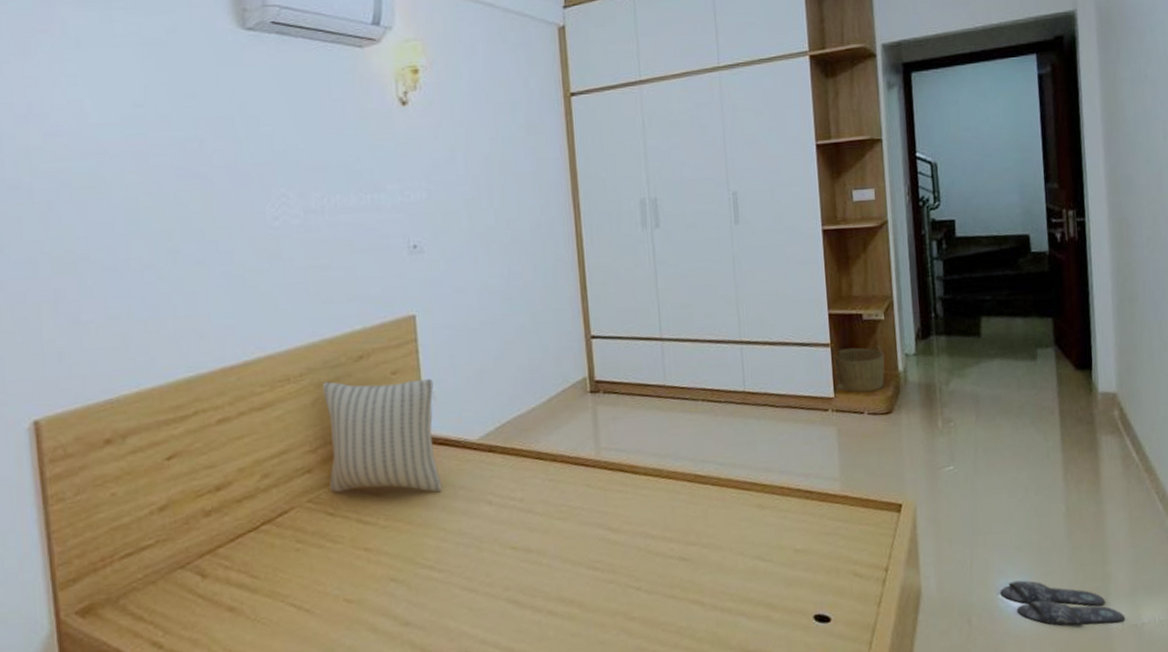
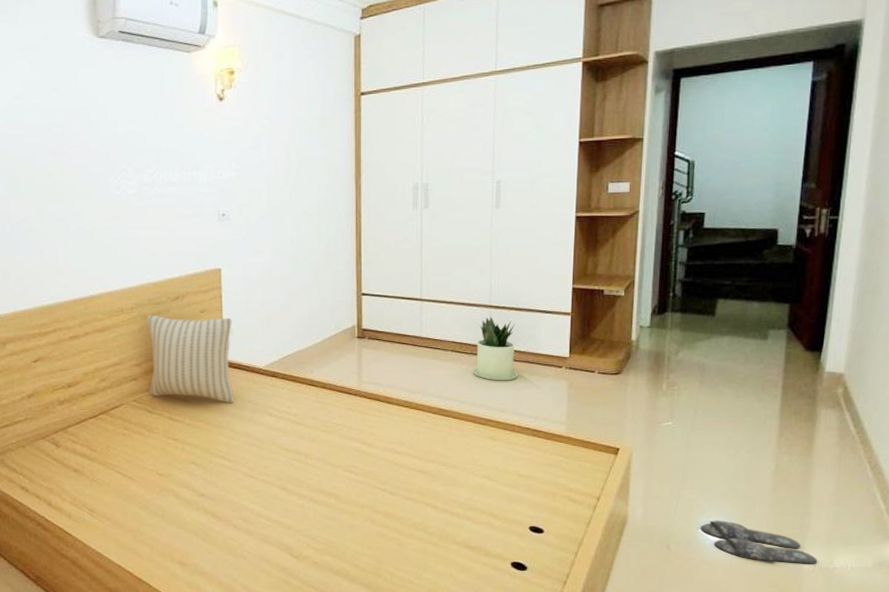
planter: none [728,354,781,434] -> present [472,316,518,381]
basket: present [833,345,885,393] -> none [572,317,620,355]

